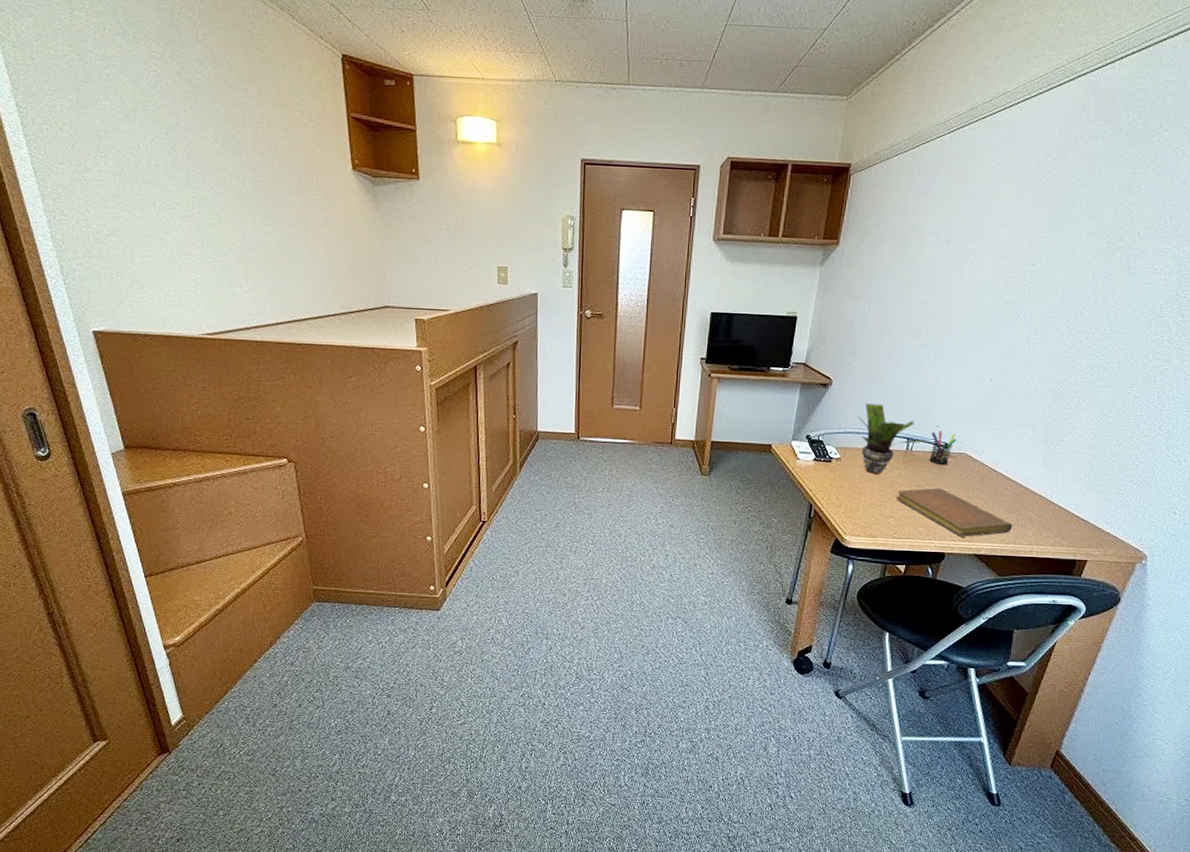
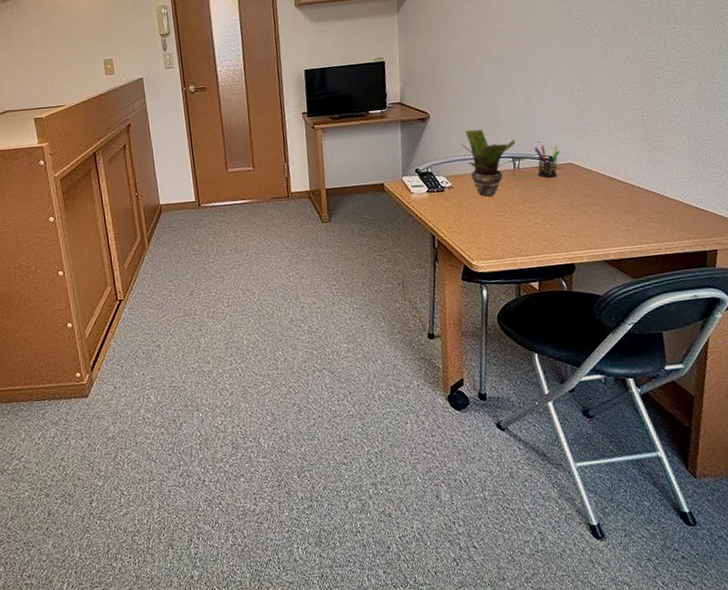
notebook: present [896,488,1013,537] -> none [514,200,635,245]

